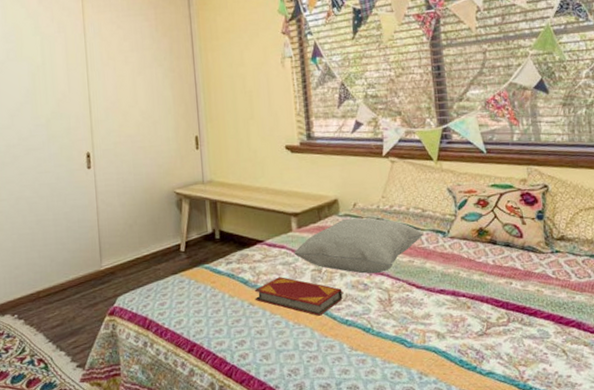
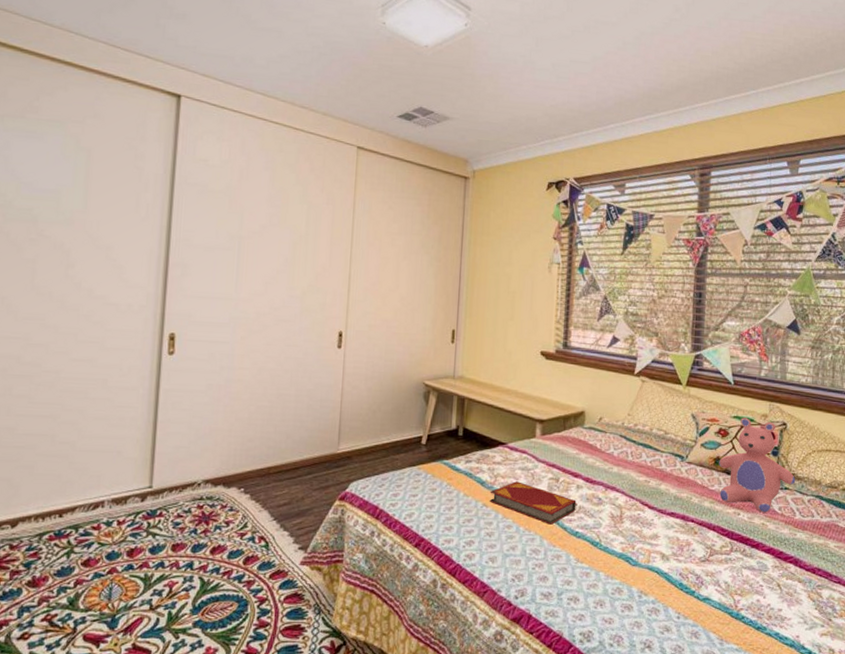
cushion: present [294,218,423,274] -> none [534,431,662,490]
teddy bear: none [482,185,566,279] -> present [719,418,796,513]

